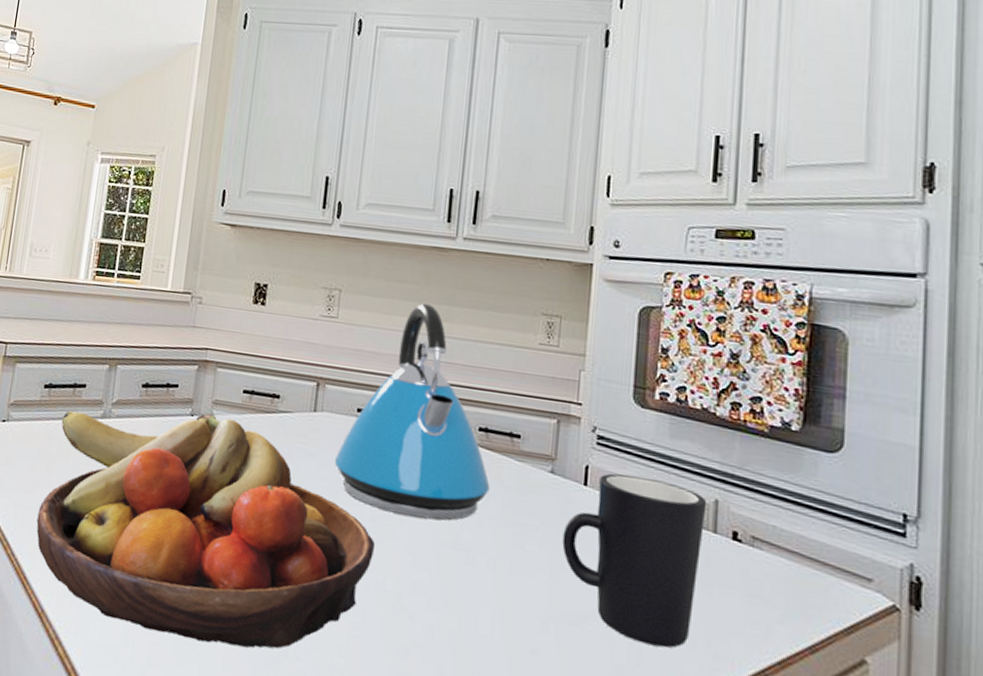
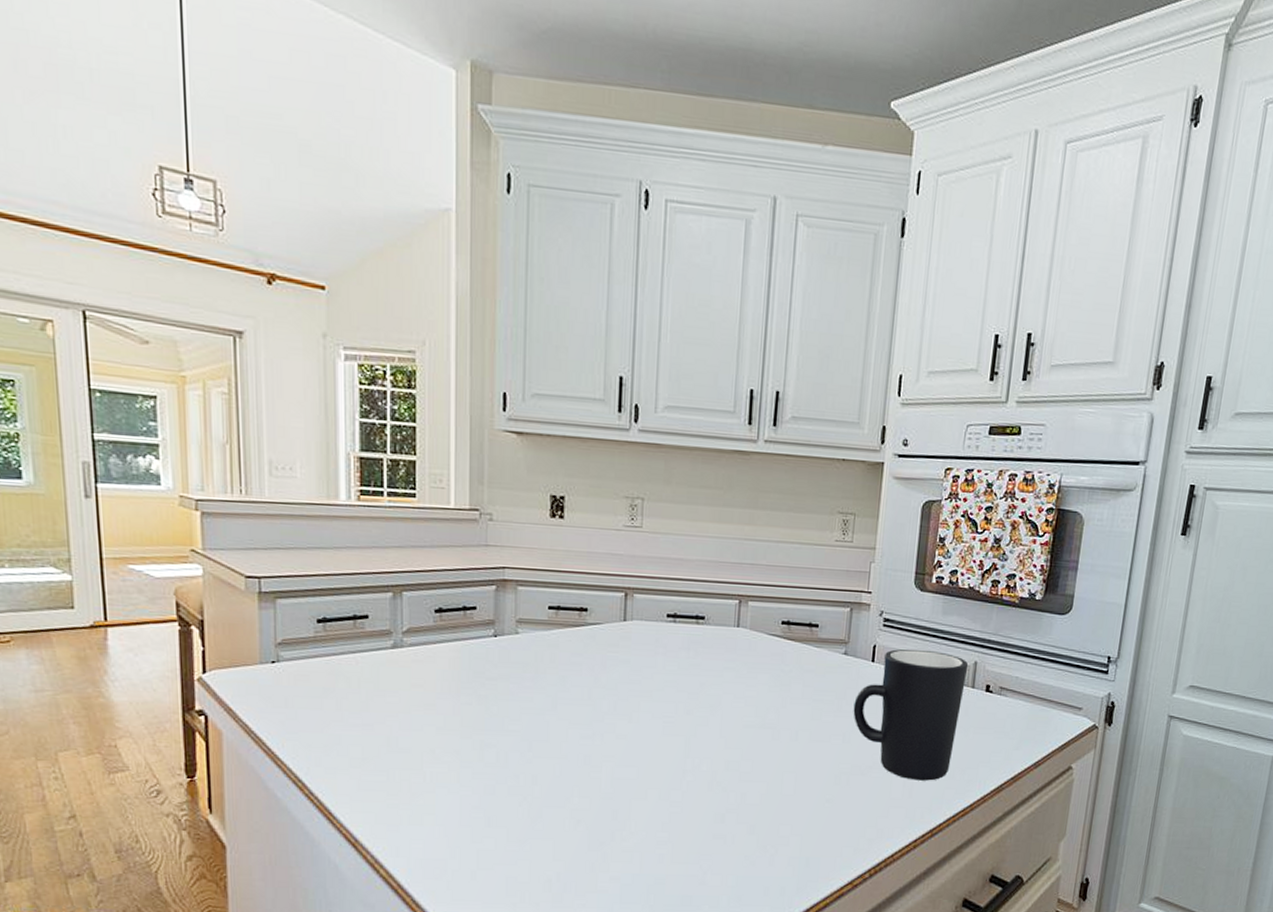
fruit bowl: present [36,411,375,649] -> none [333,632,690,841]
kettle: present [335,303,490,520] -> none [648,508,792,706]

